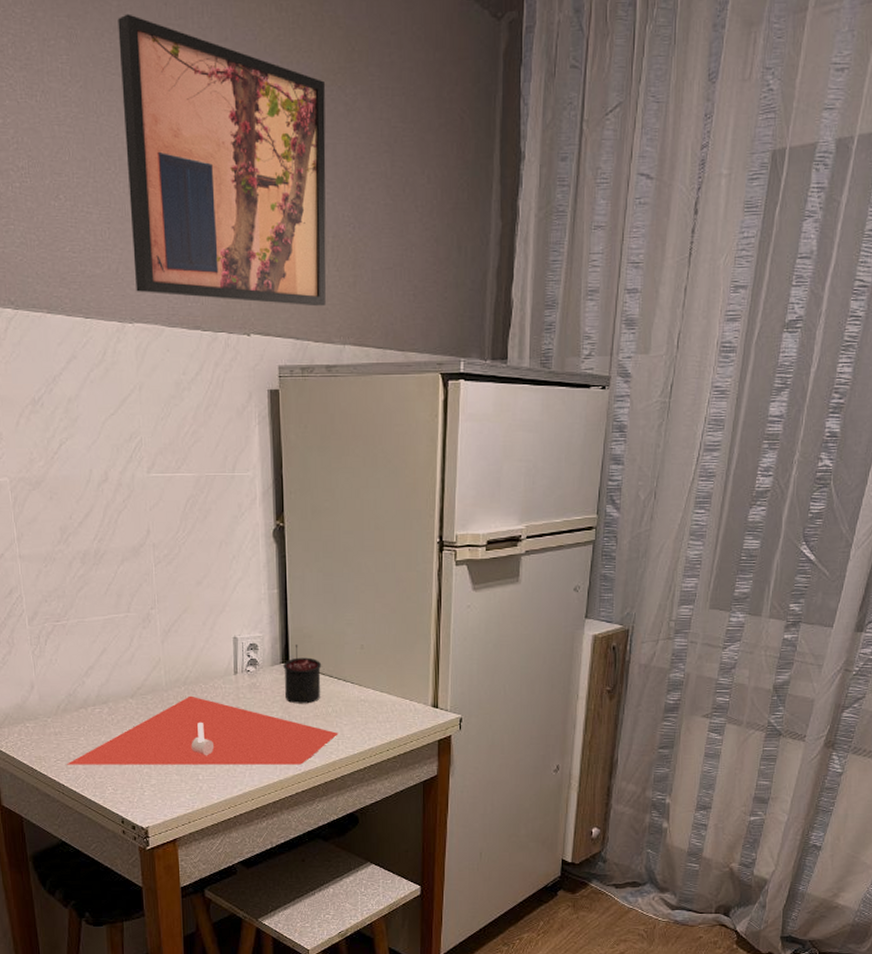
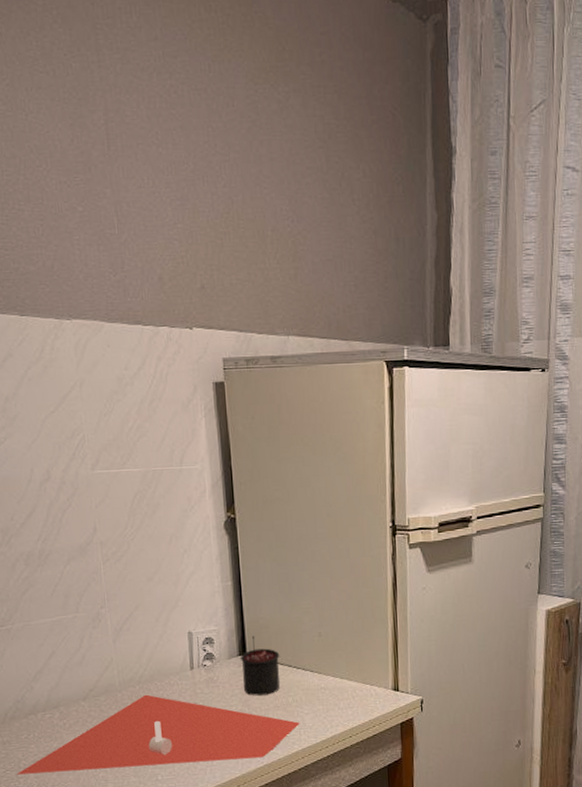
wall art: present [118,14,326,307] -> none [43,13,268,299]

